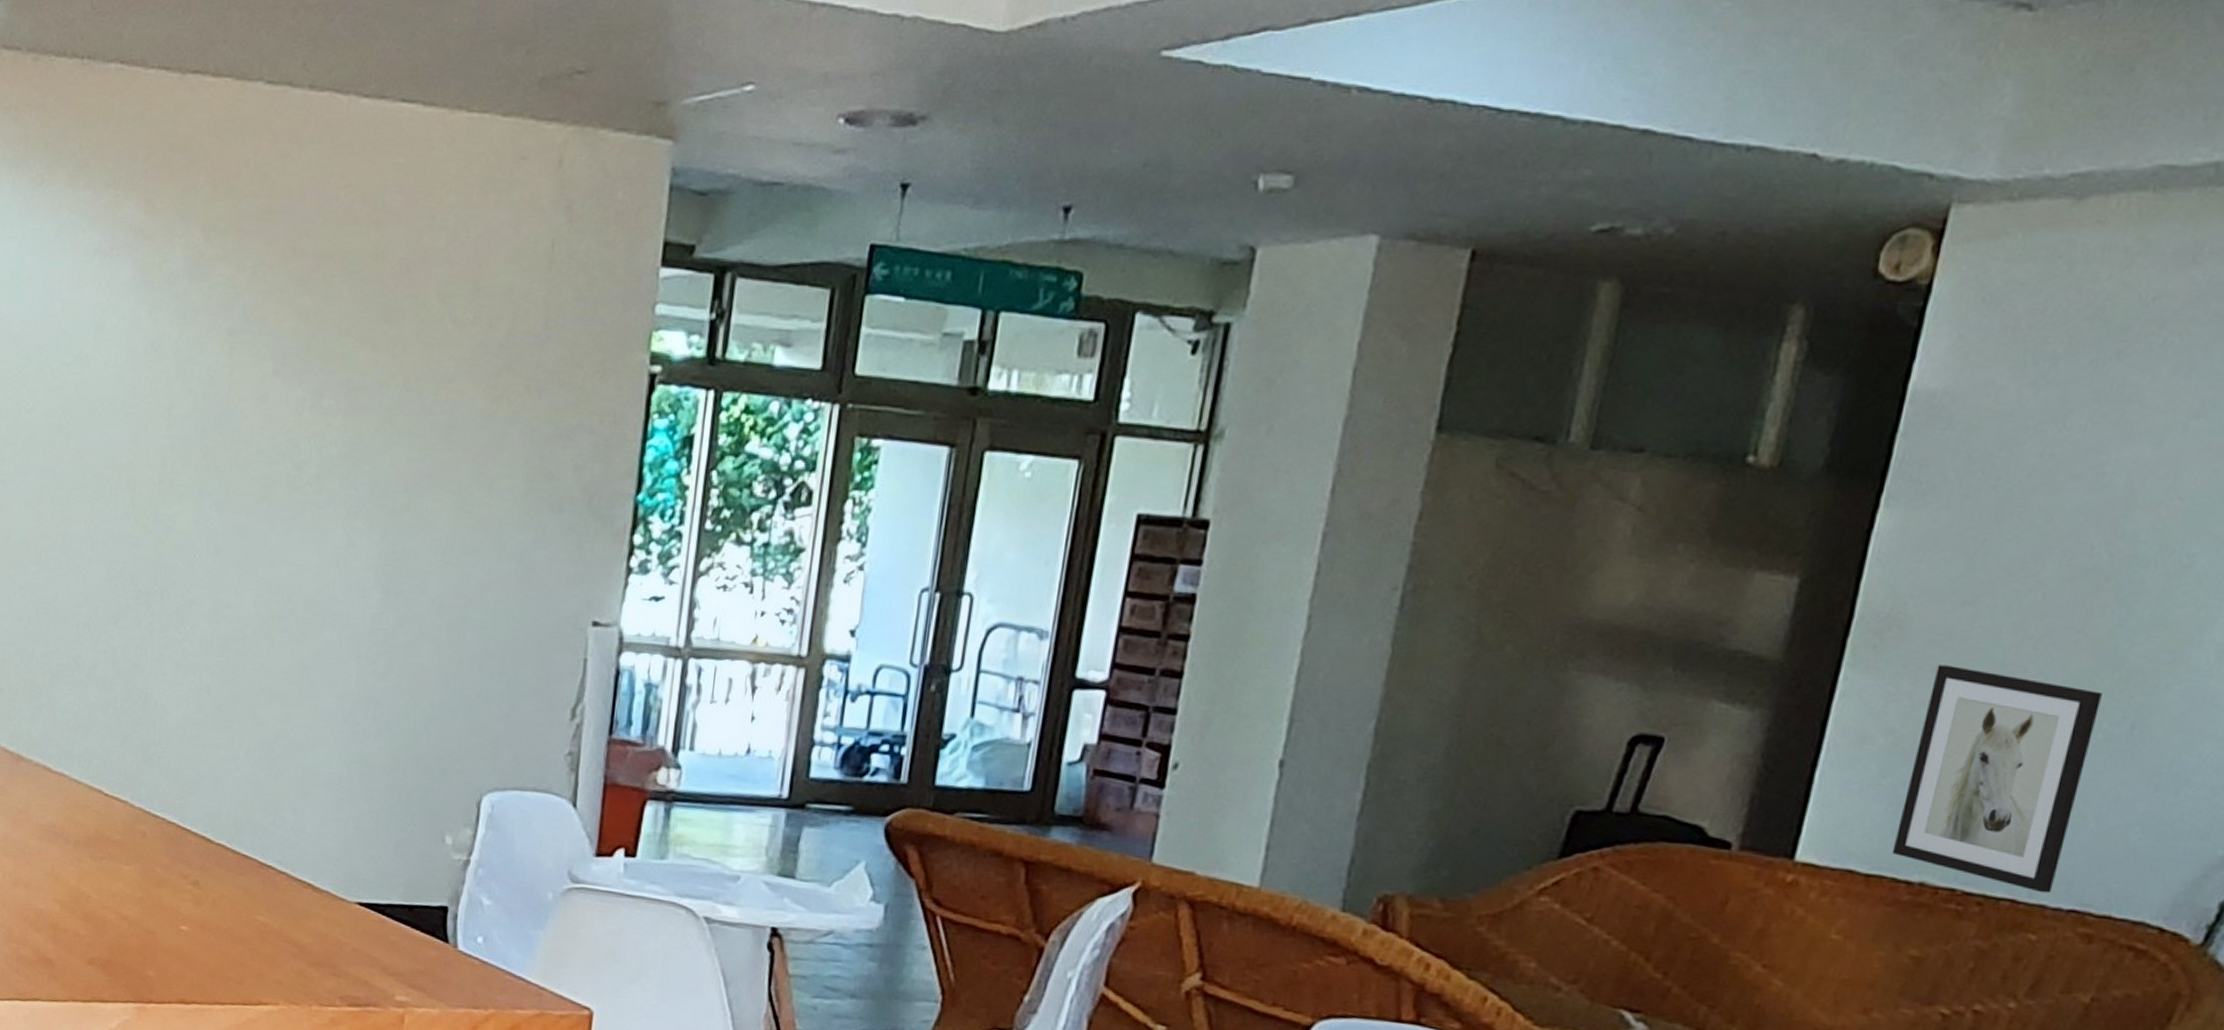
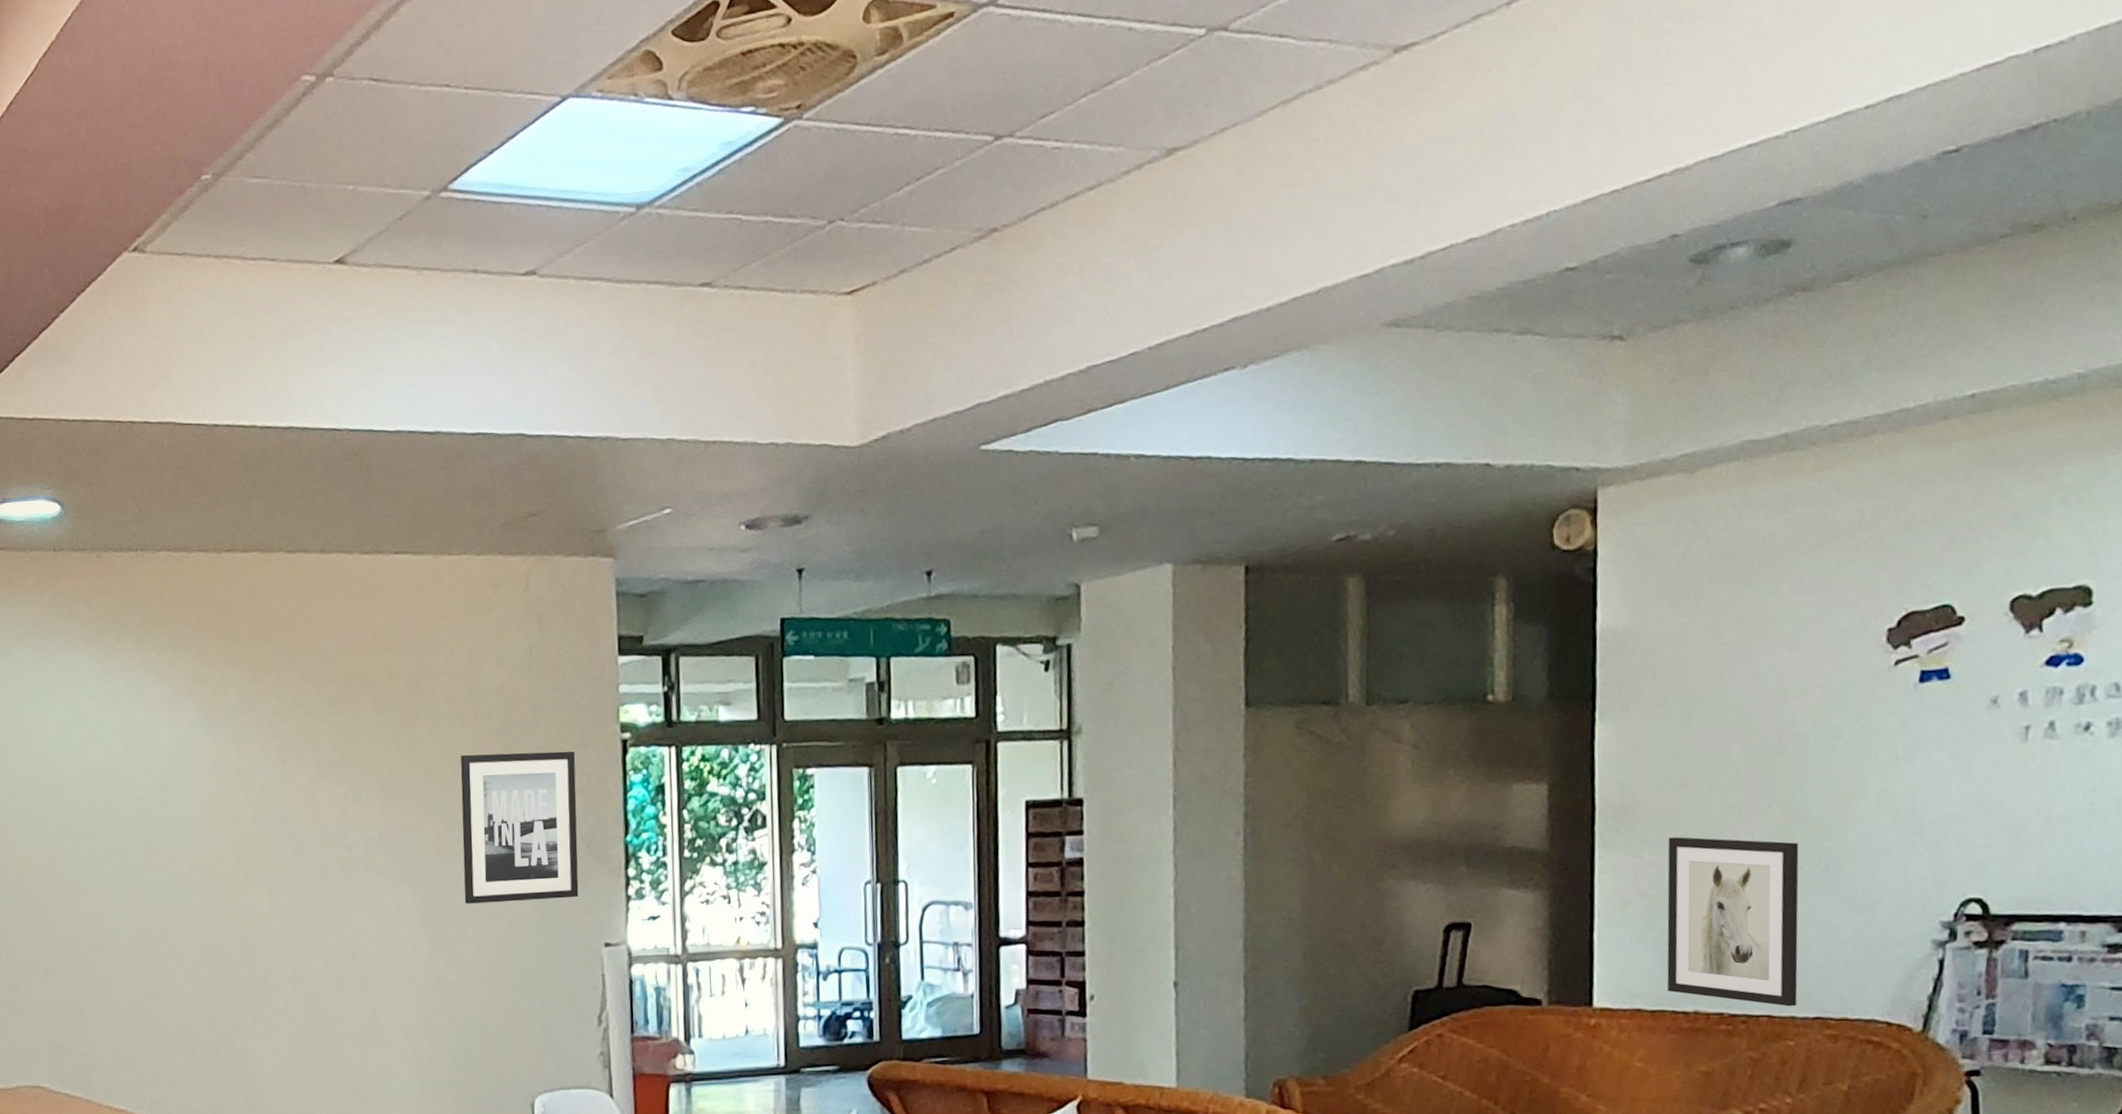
wall art: none [430,367,590,562] -> present [460,751,579,904]

